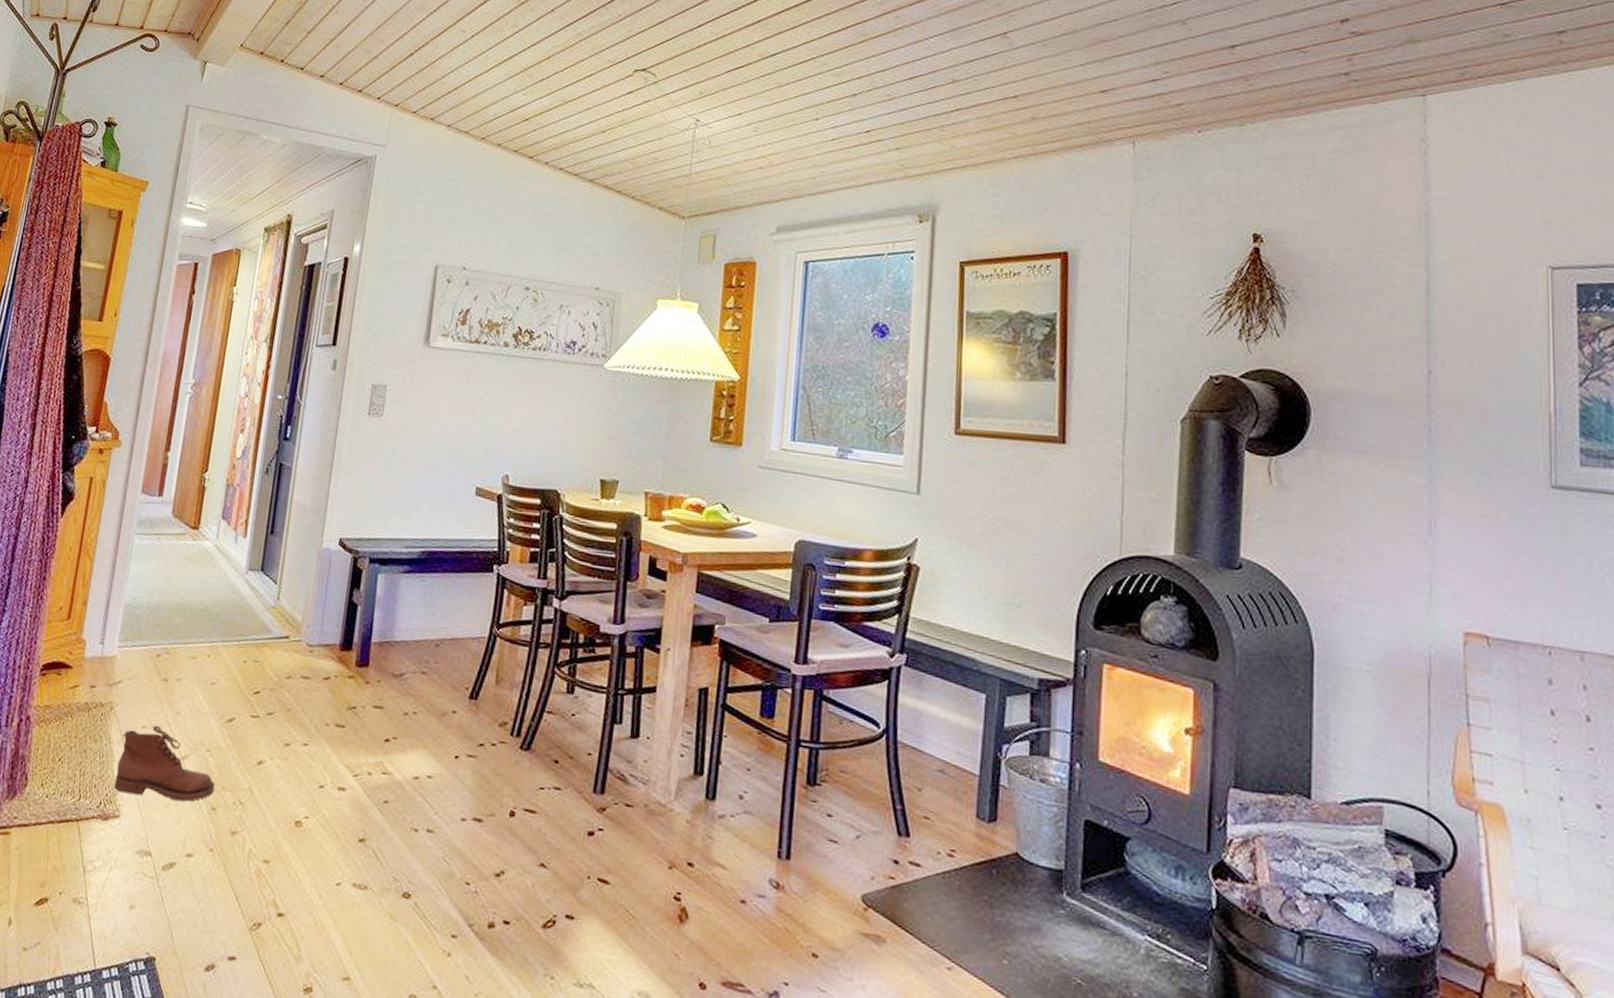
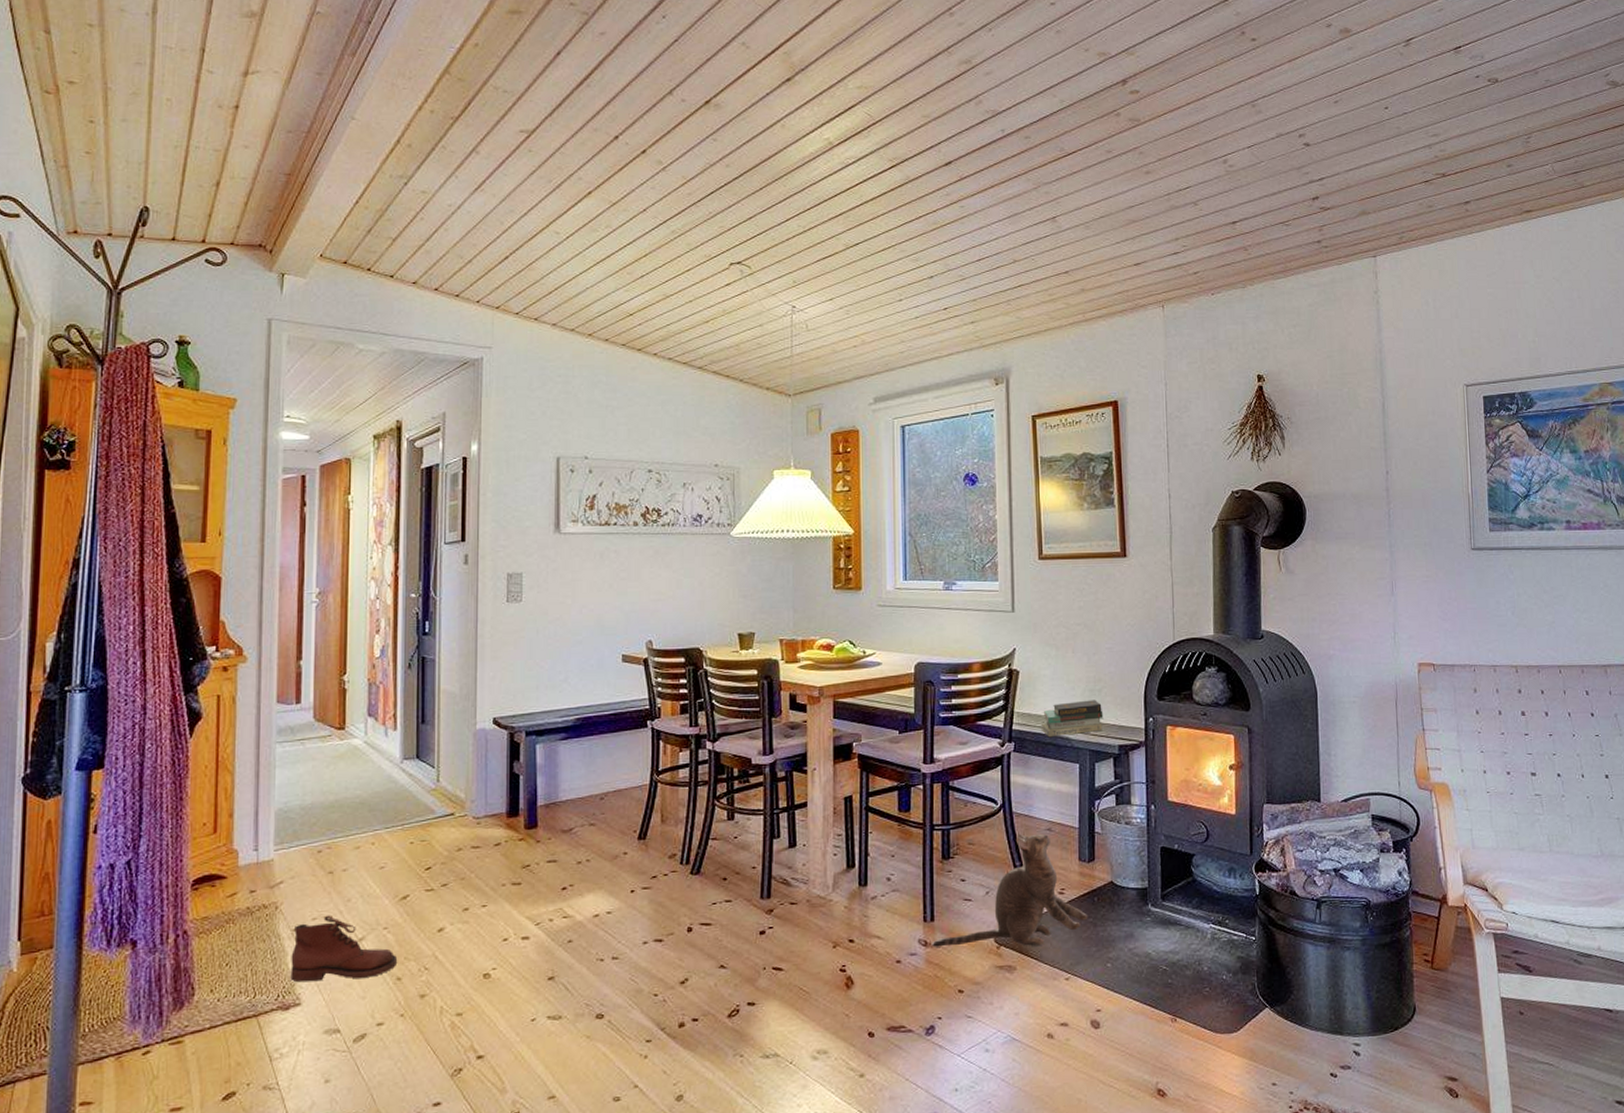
cat: none [783,769,983,918] -> present [931,833,1088,947]
books: none [942,614,1022,658] -> present [1042,699,1104,738]

